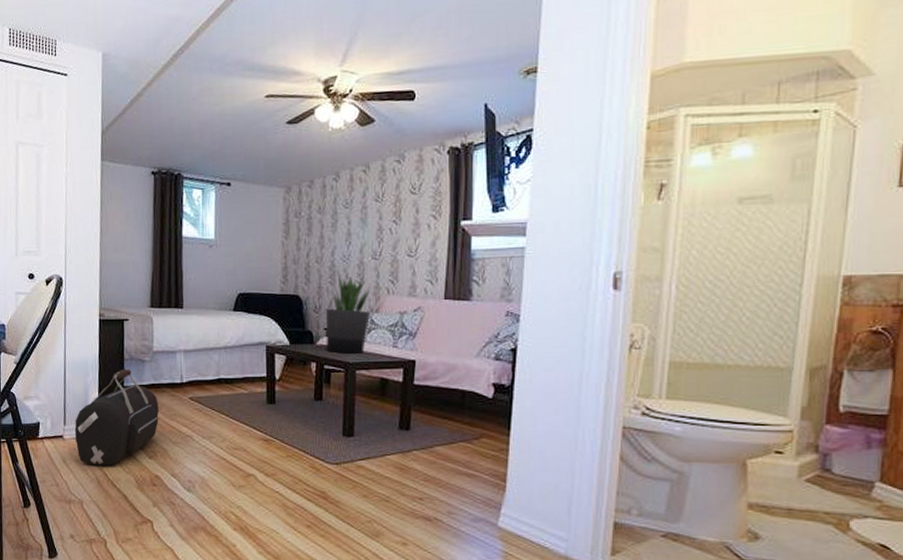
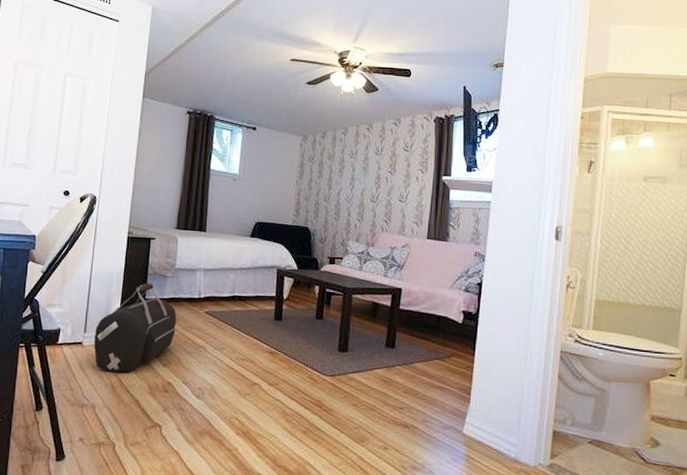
planter: present [325,271,371,355] -> none [328,209,368,282]

